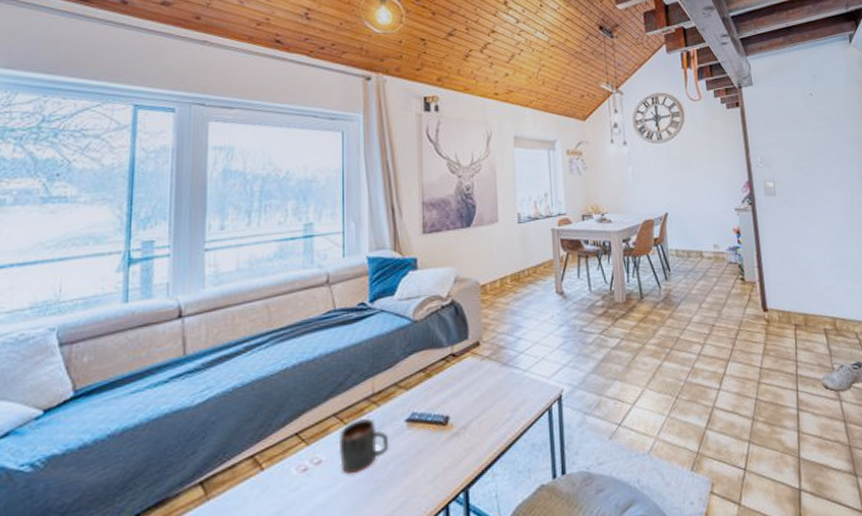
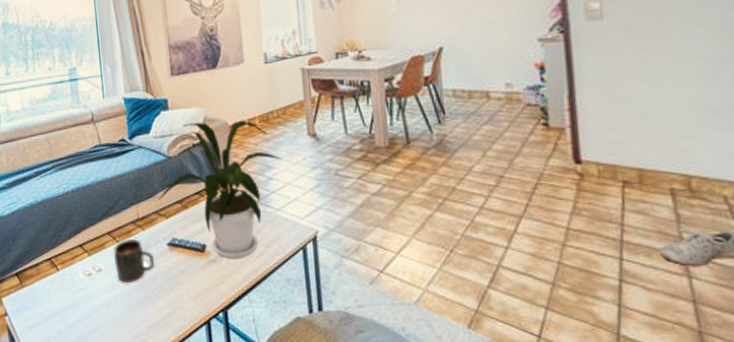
house plant: none [398,279,531,430] -> present [158,120,281,260]

